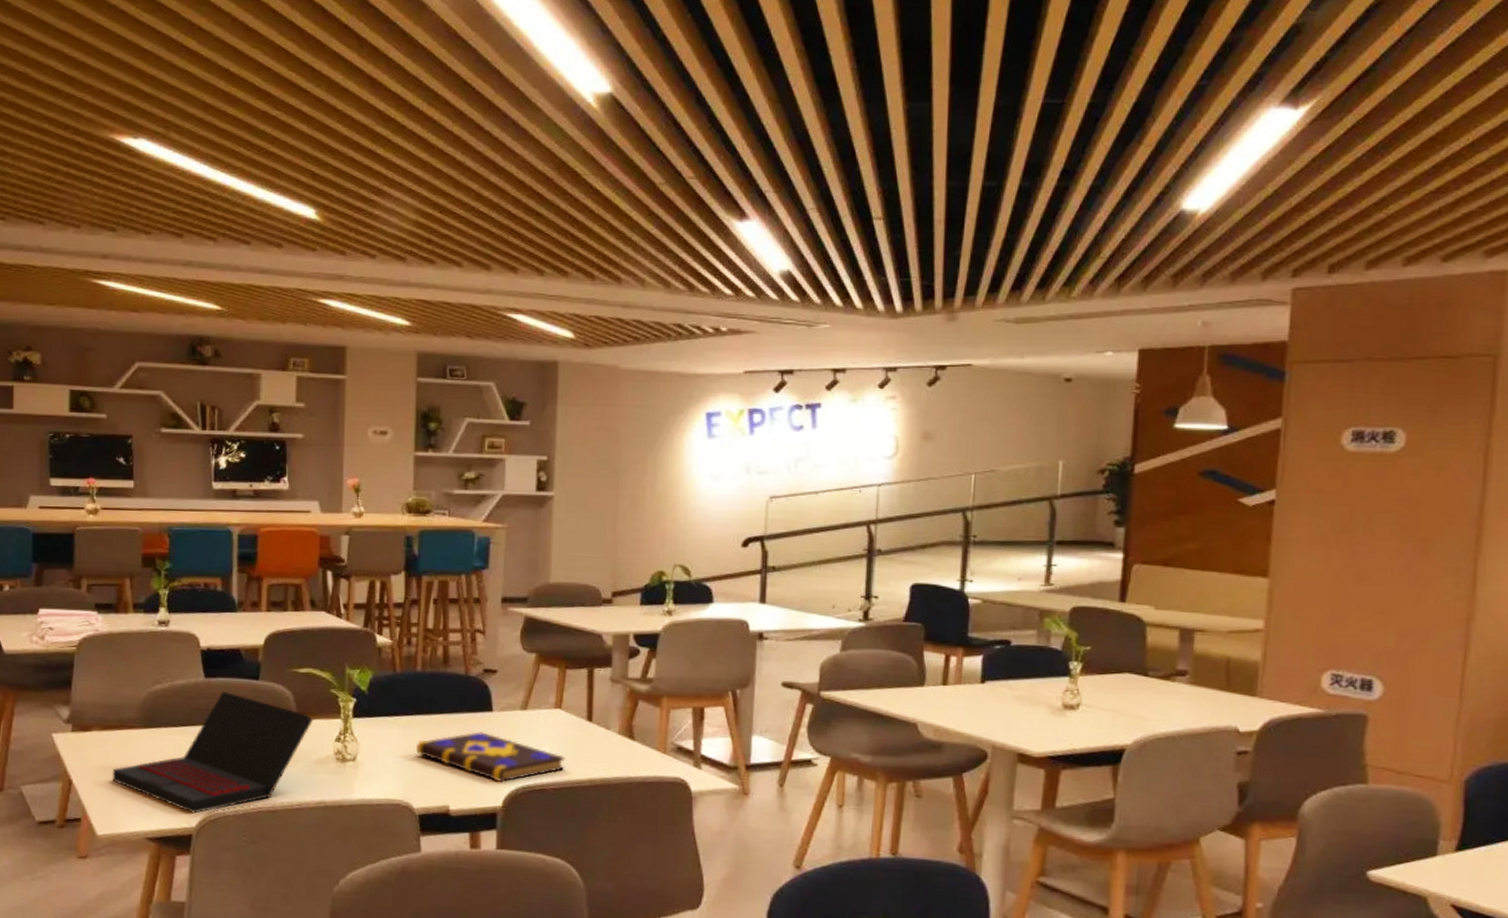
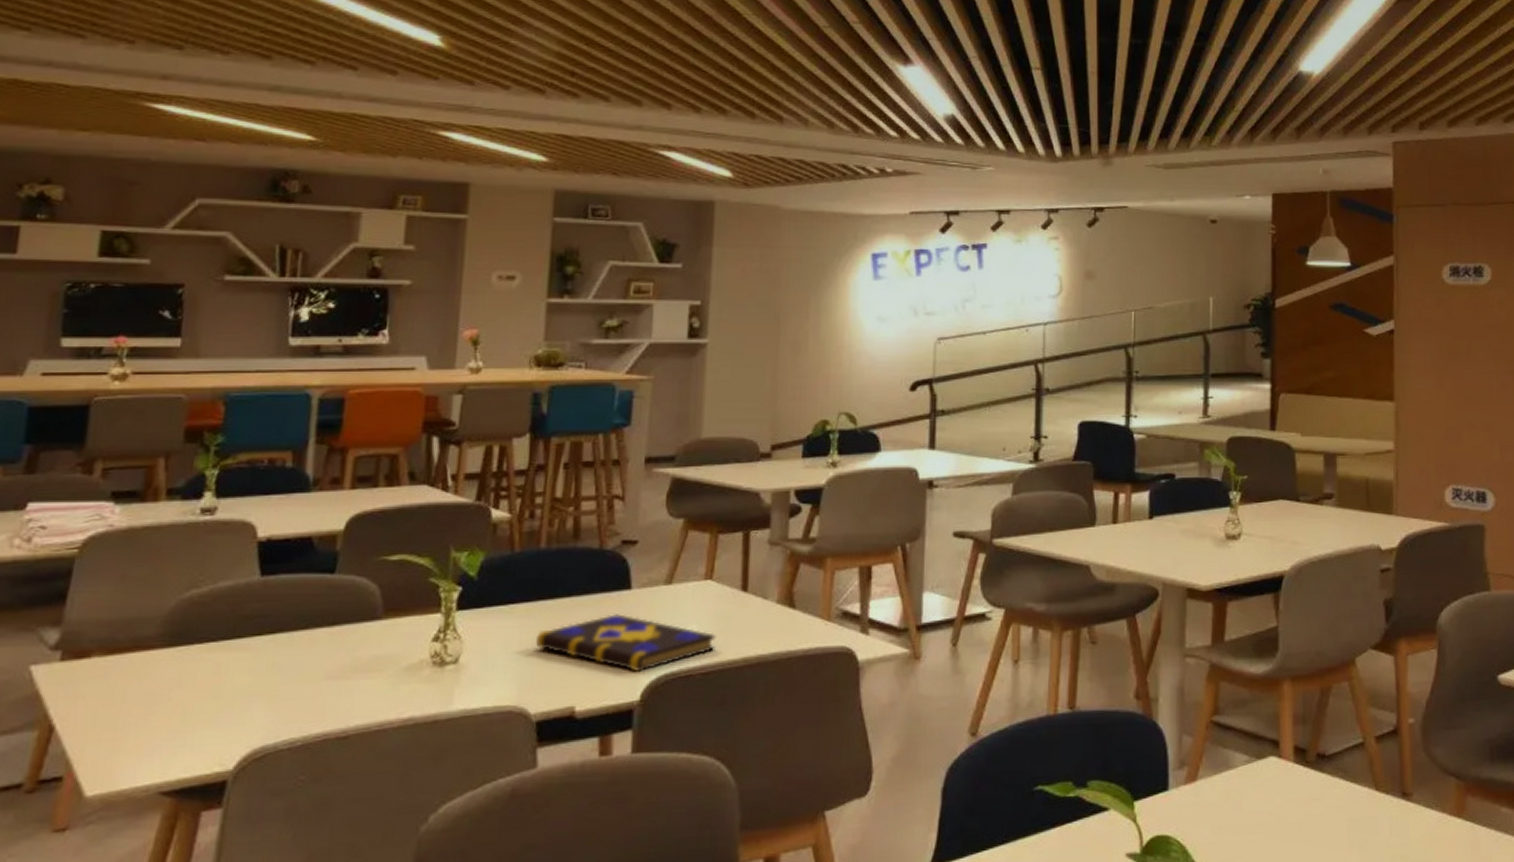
laptop: present [112,690,314,814] -> none [115,590,406,753]

